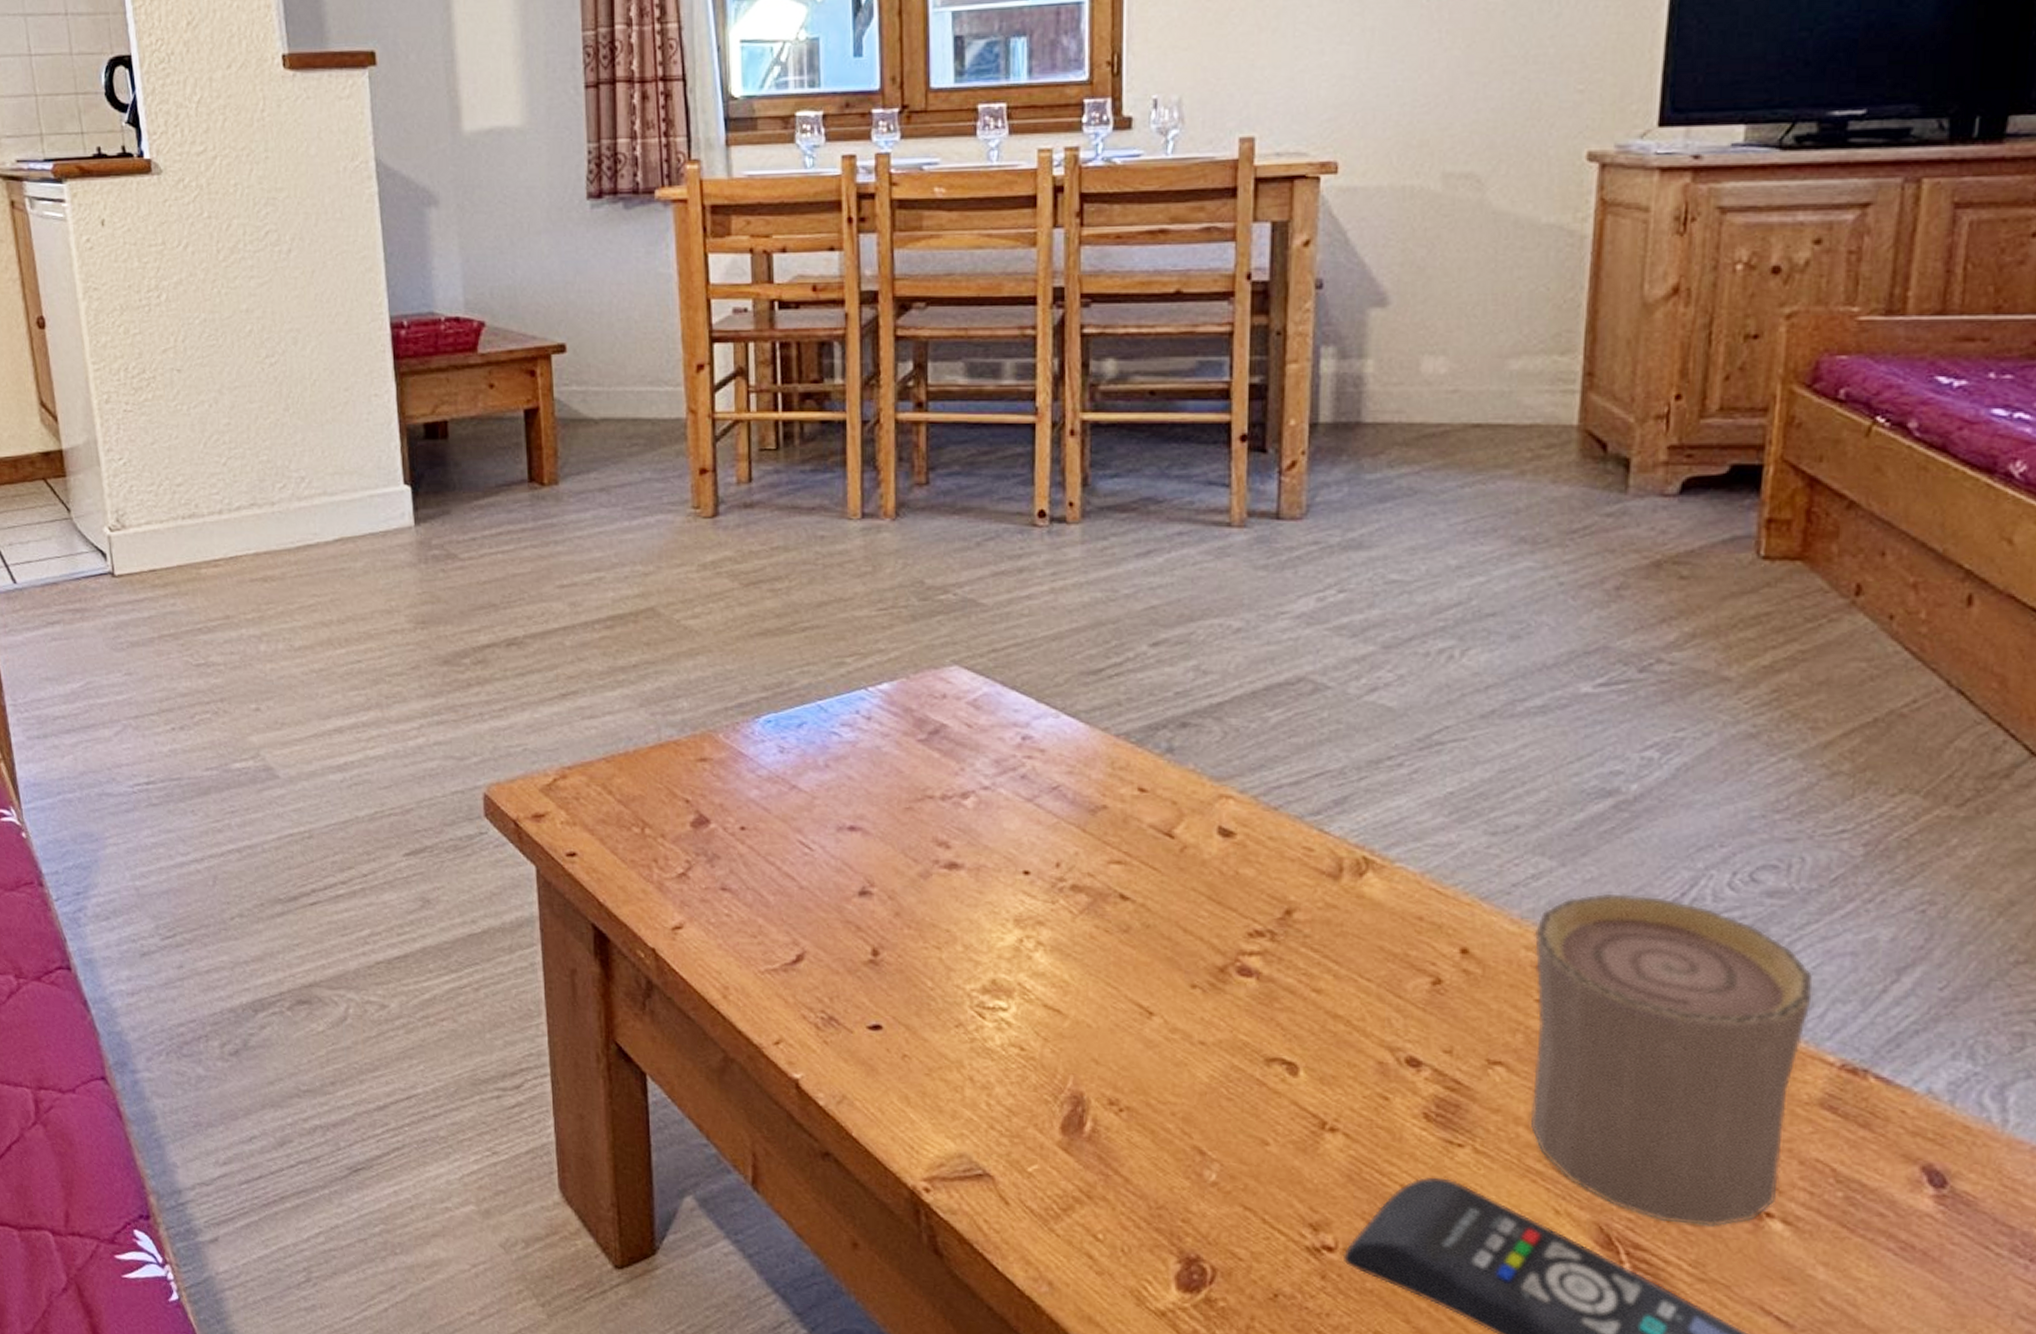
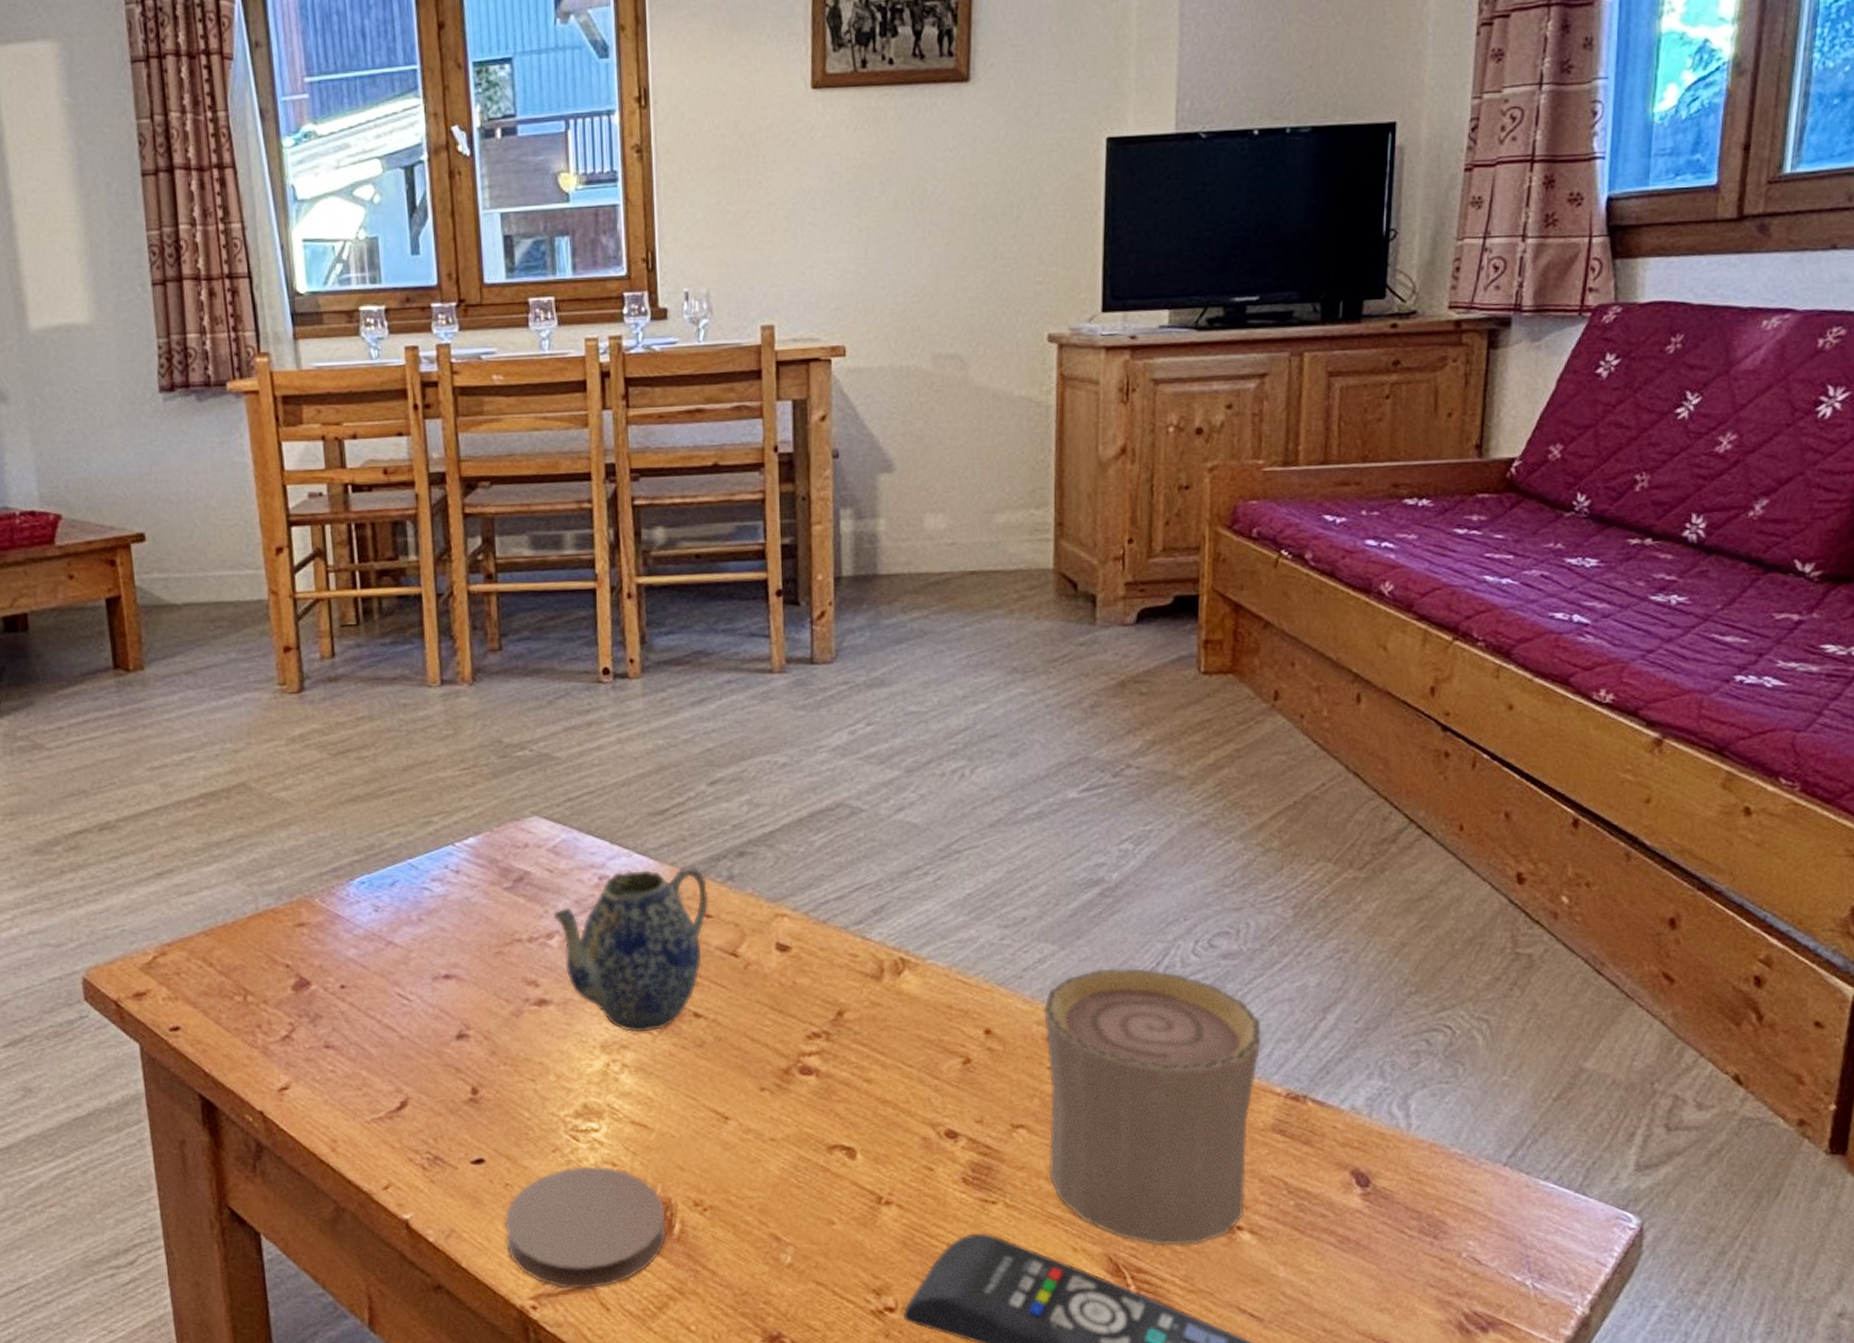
coaster: none [900,1046,1076,1179] -> present [504,1166,667,1290]
teapot: none [969,732,1144,910] -> present [553,866,709,1033]

